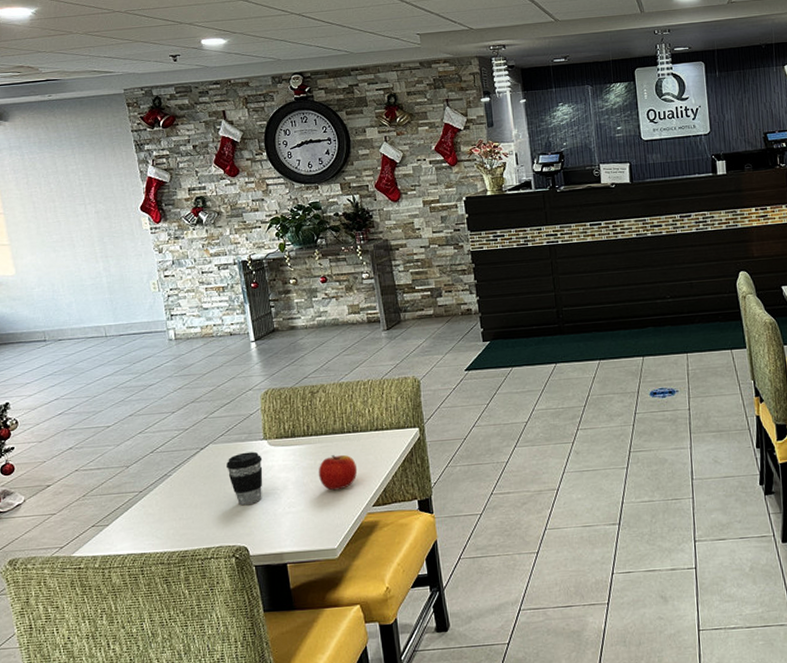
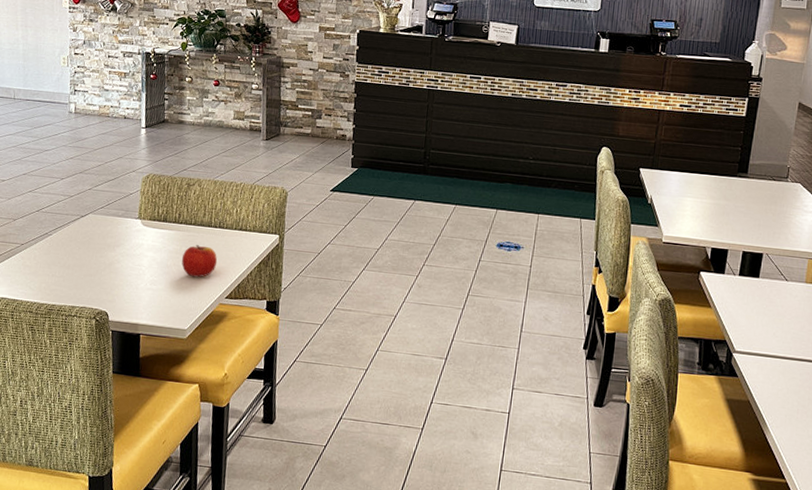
coffee cup: present [227,451,263,506] -> none [101,227,134,275]

